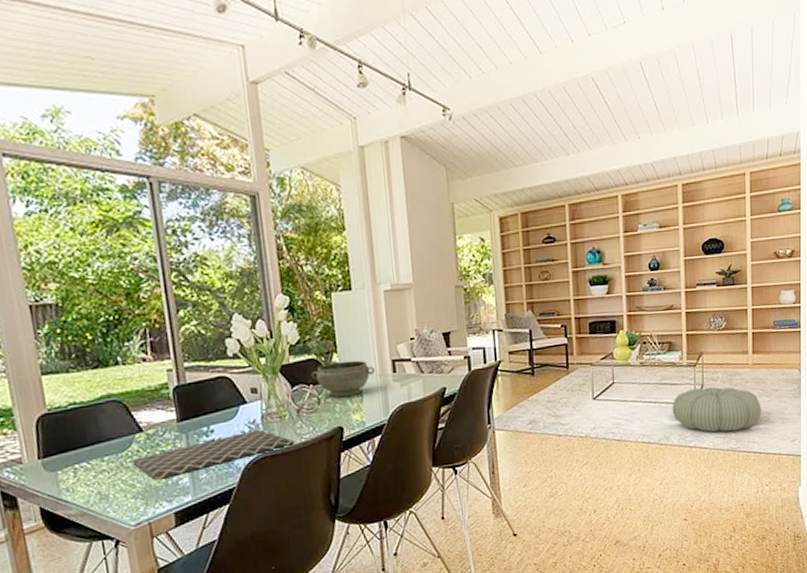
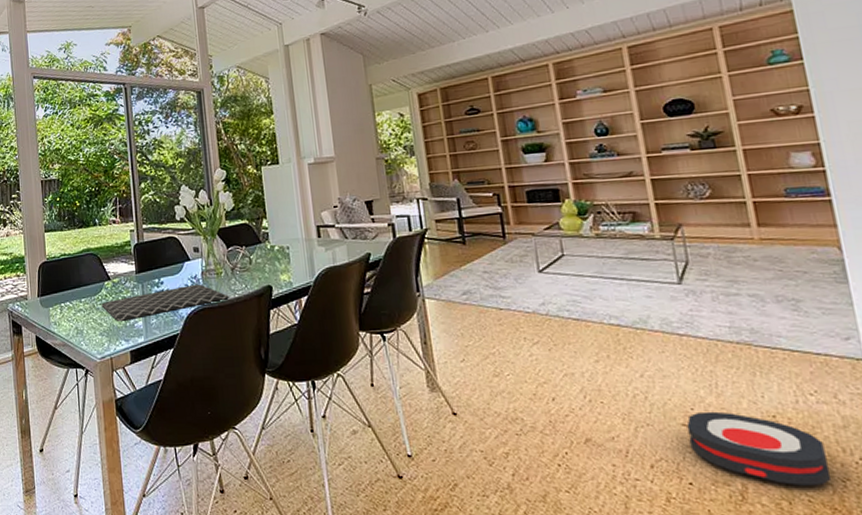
bowl: present [312,360,374,398] -> none [244,225,300,259]
pouf: present [672,387,761,432] -> none [645,264,785,320]
robot vacuum: none [687,505,770,554] -> present [686,411,832,486]

